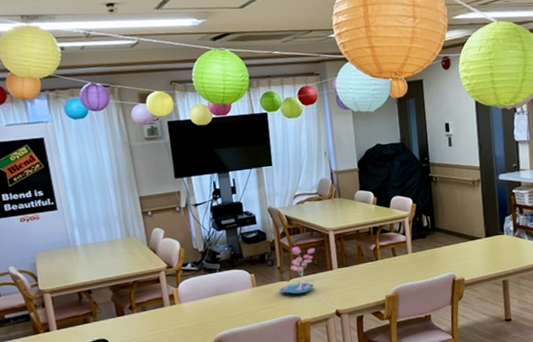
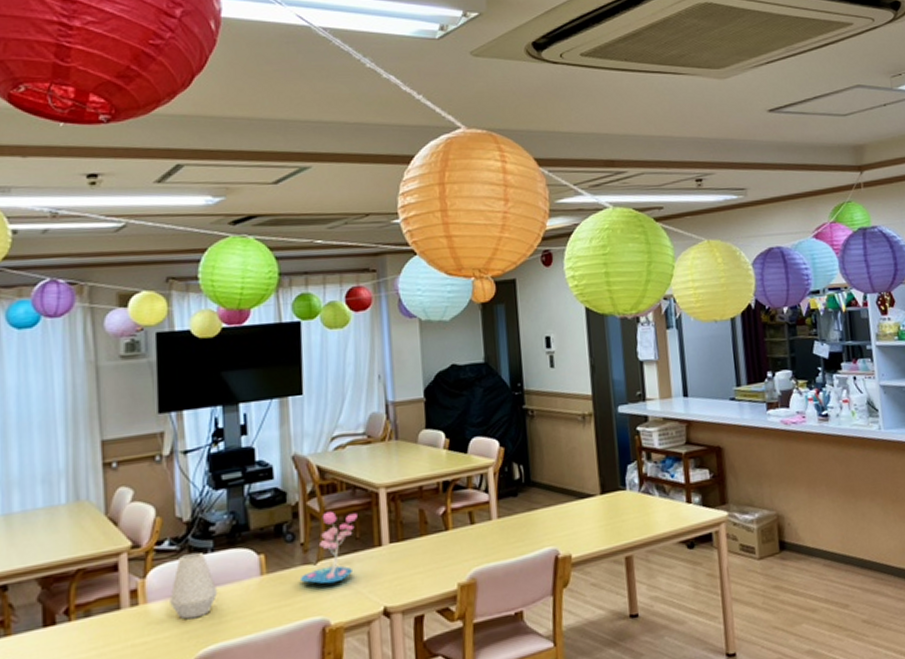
vase: none [195,272,226,315] -> present [169,552,218,620]

